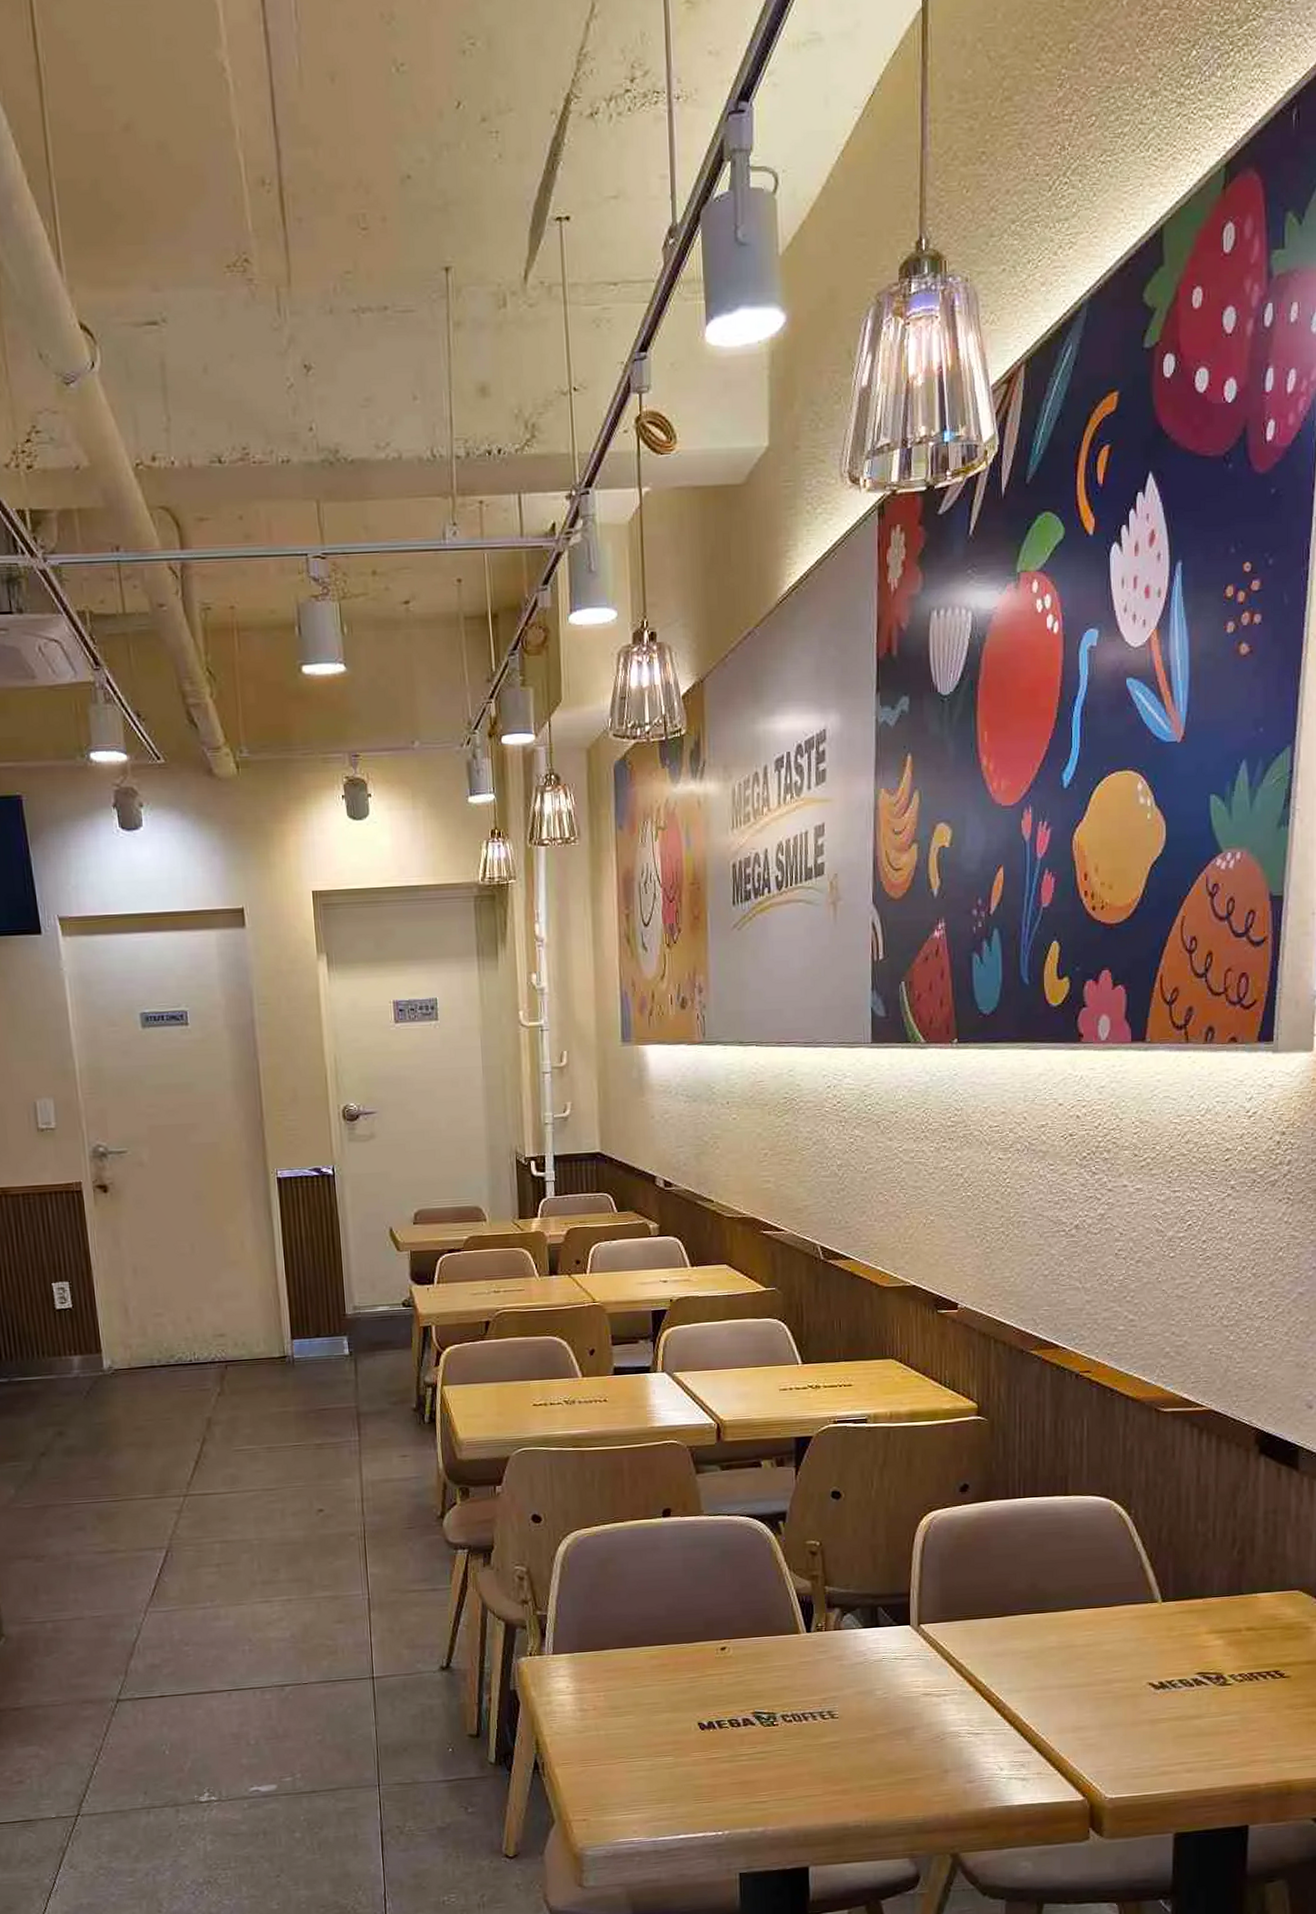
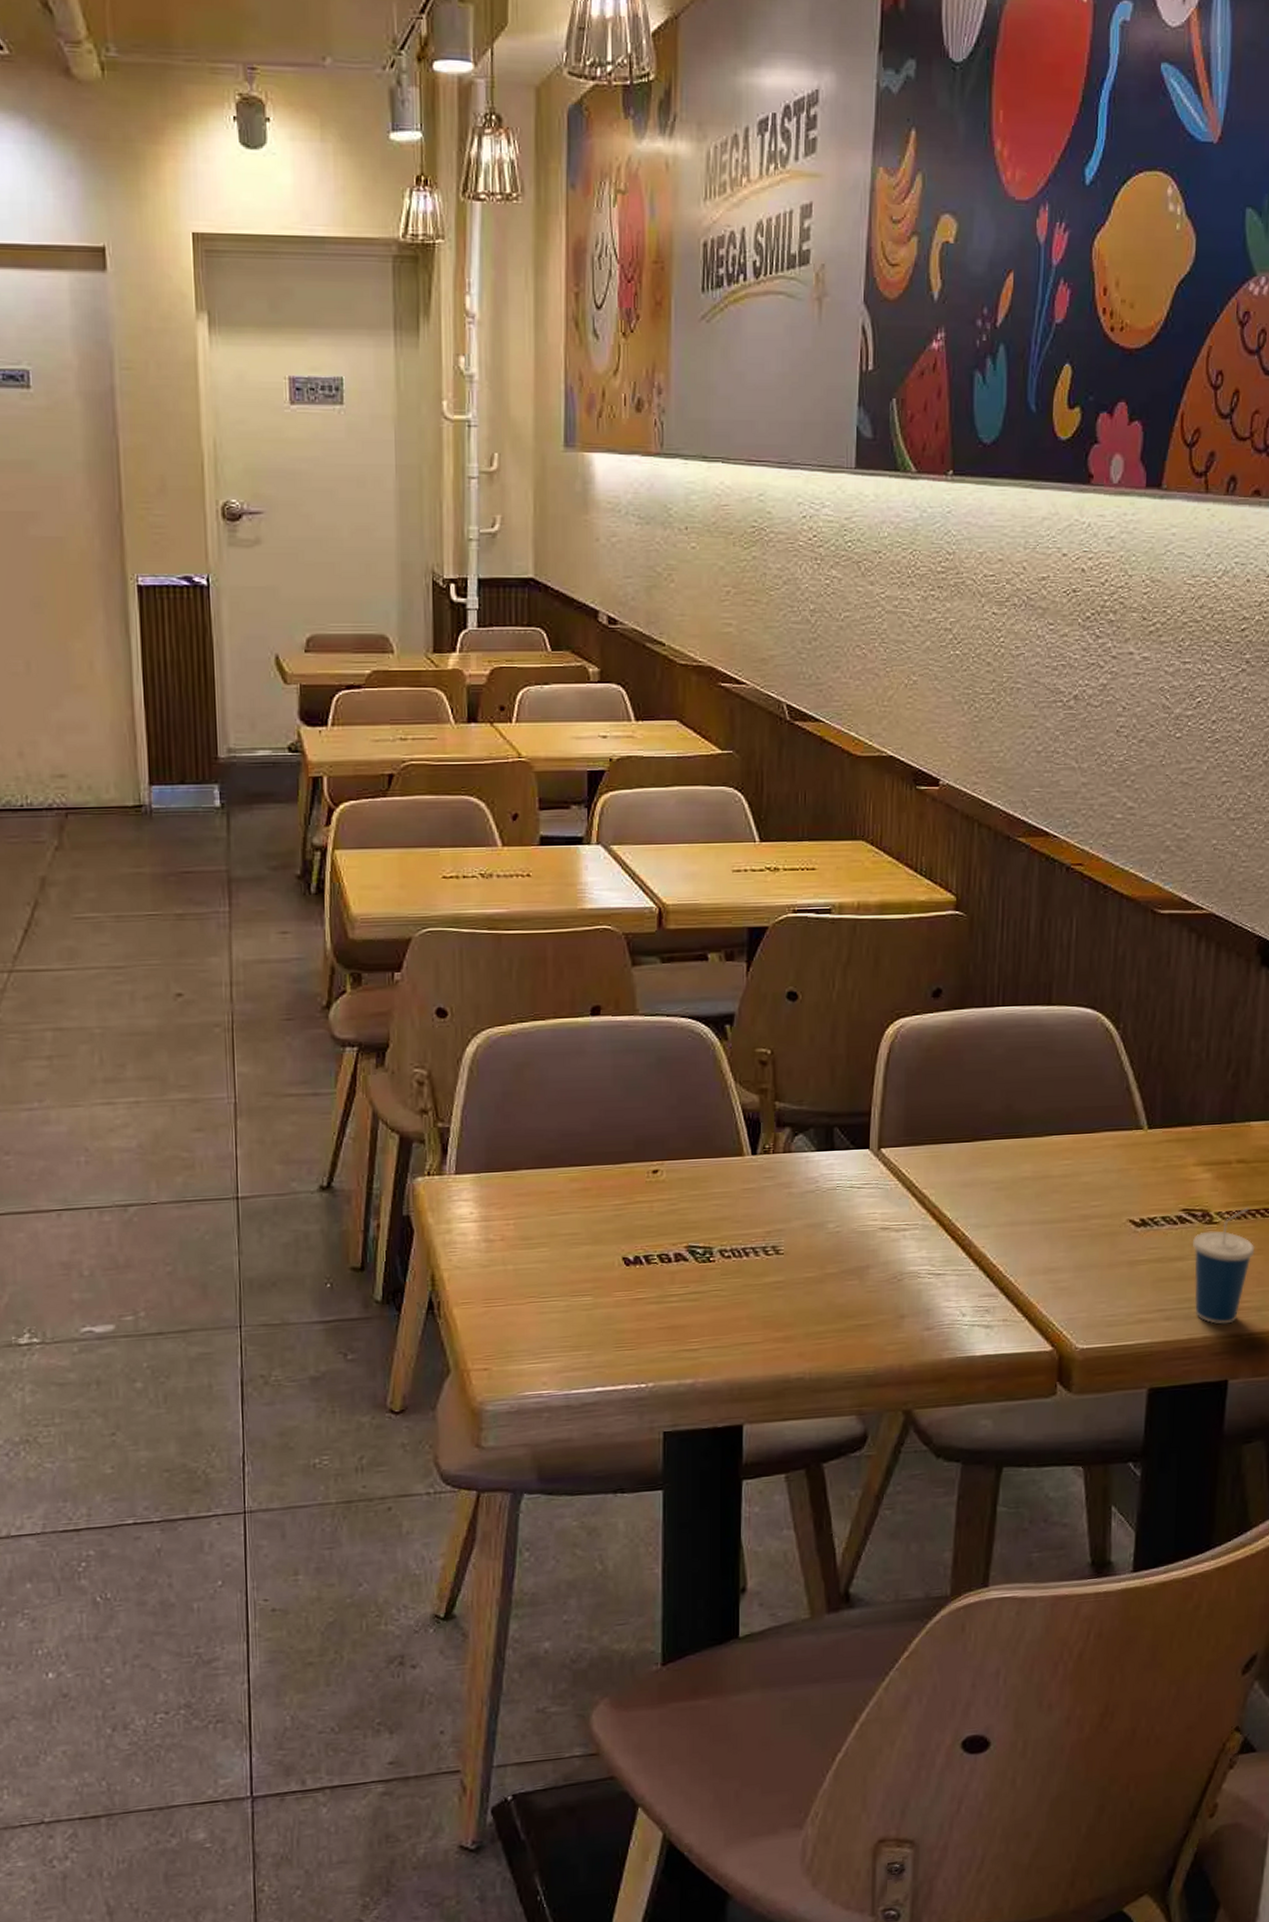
cup: none [1209,1670,1268,1775] -> present [1193,1207,1255,1324]

